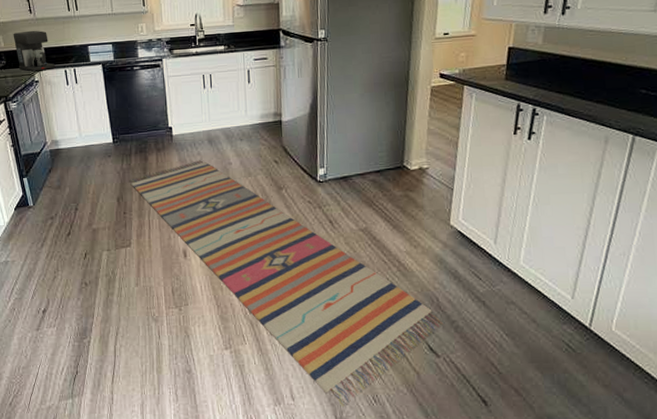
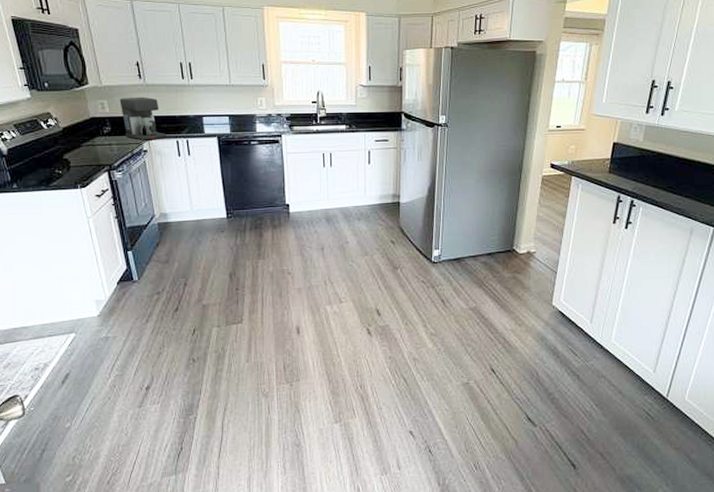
rug: present [129,160,445,408] -> none [243,238,543,475]

